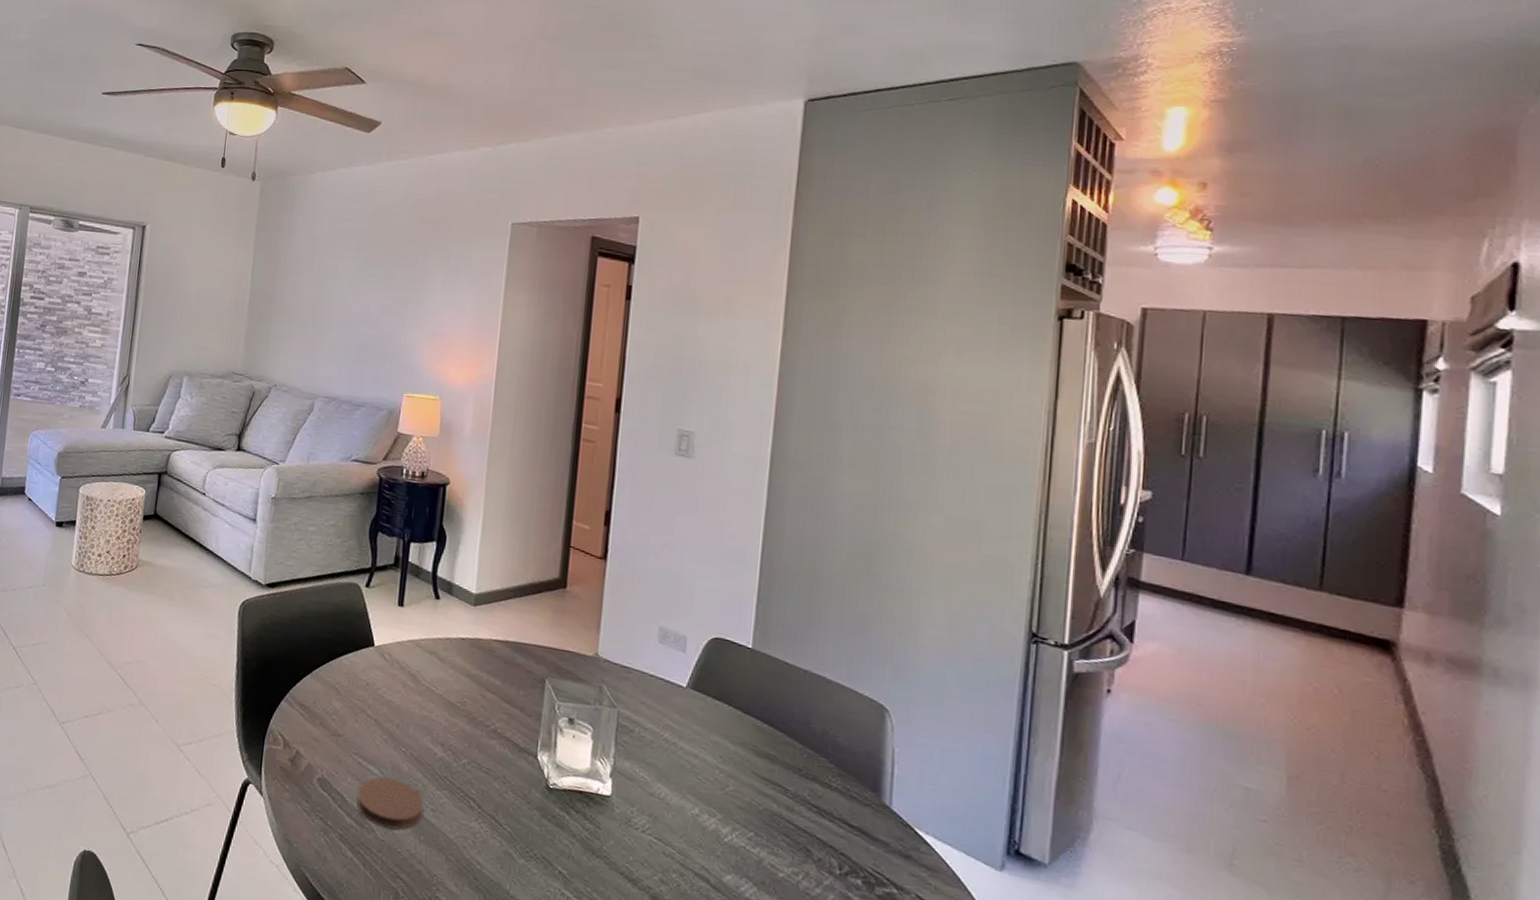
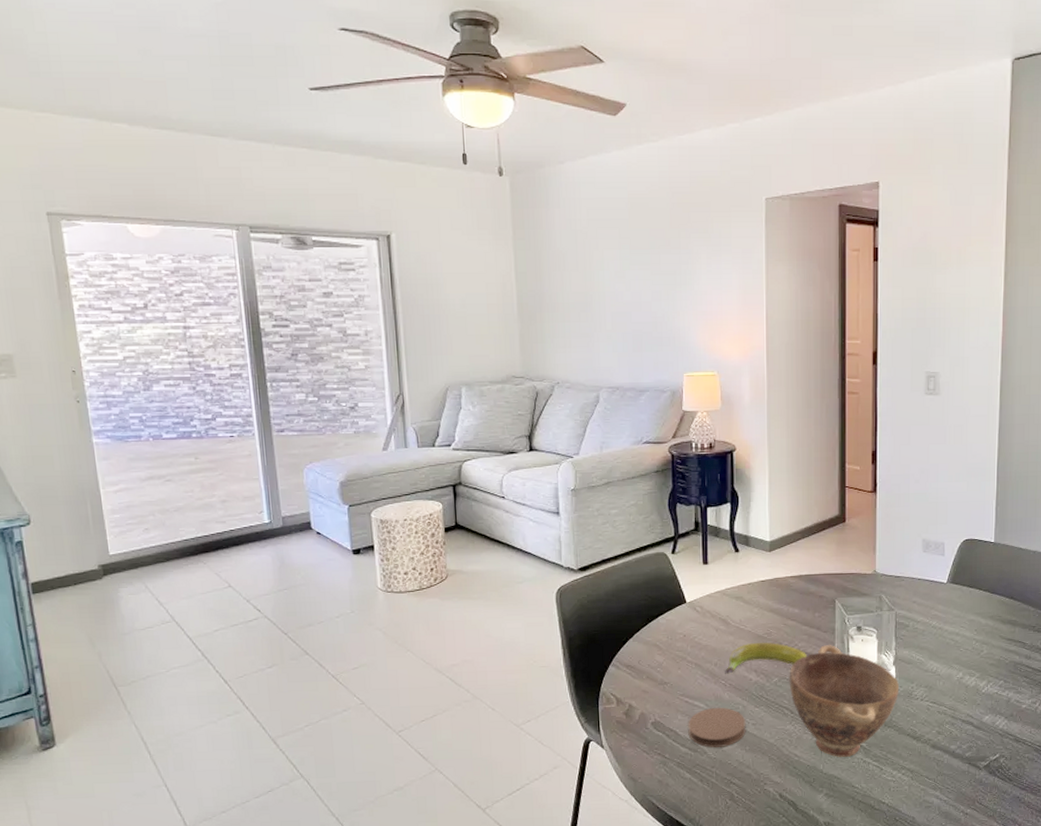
banana: none [407,709,504,748] -> present [725,642,806,674]
bowl: none [479,732,615,883] -> present [789,645,899,757]

